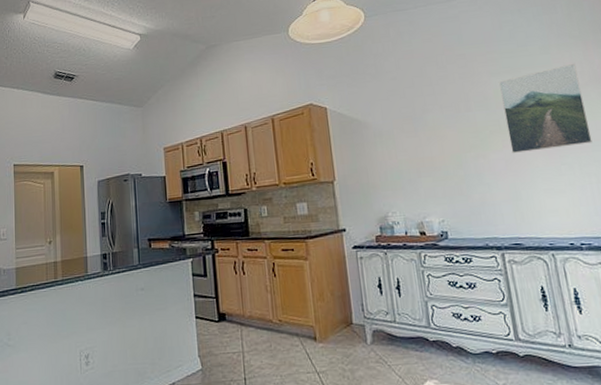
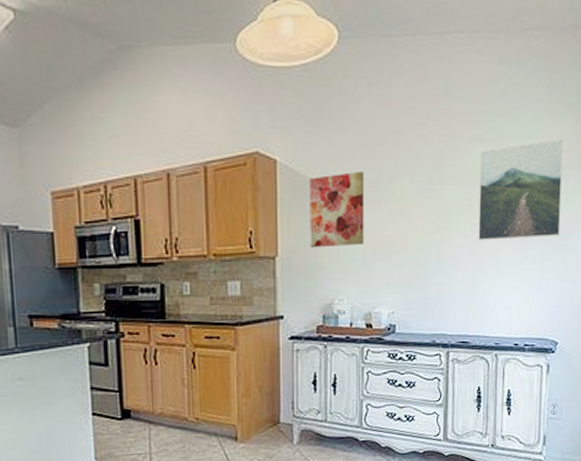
wall art: none [355,108,408,172] -> present [310,171,365,248]

